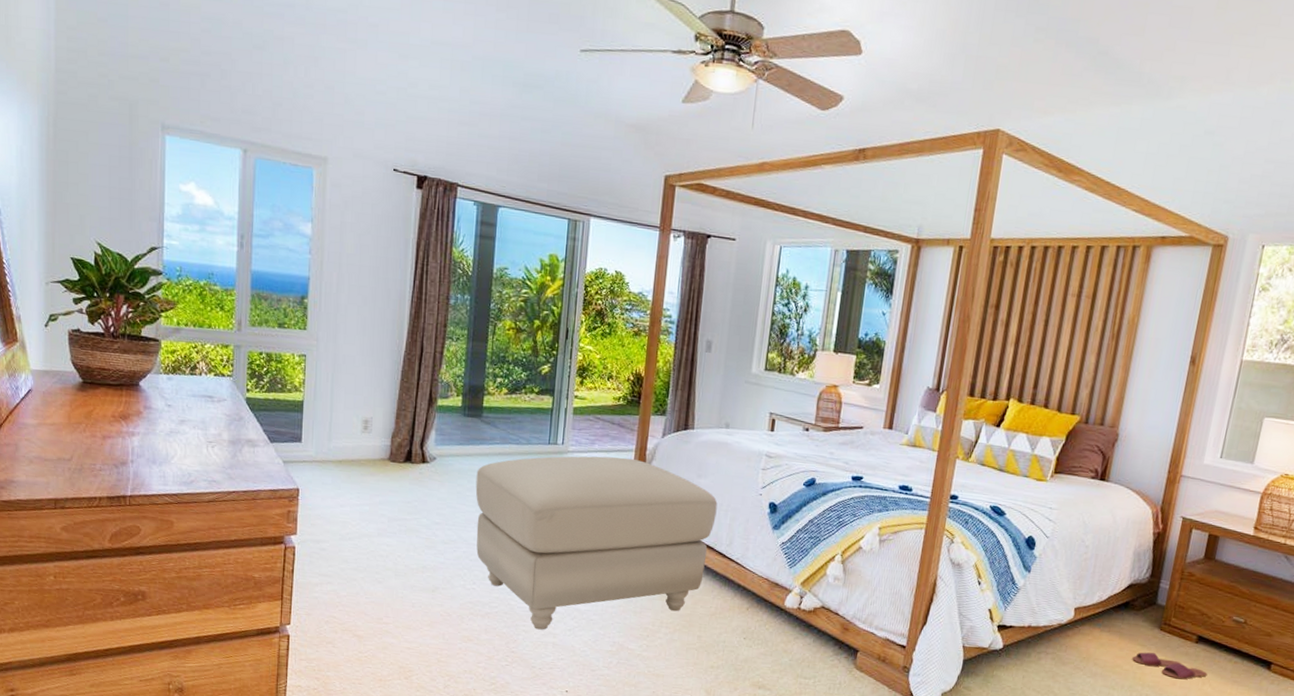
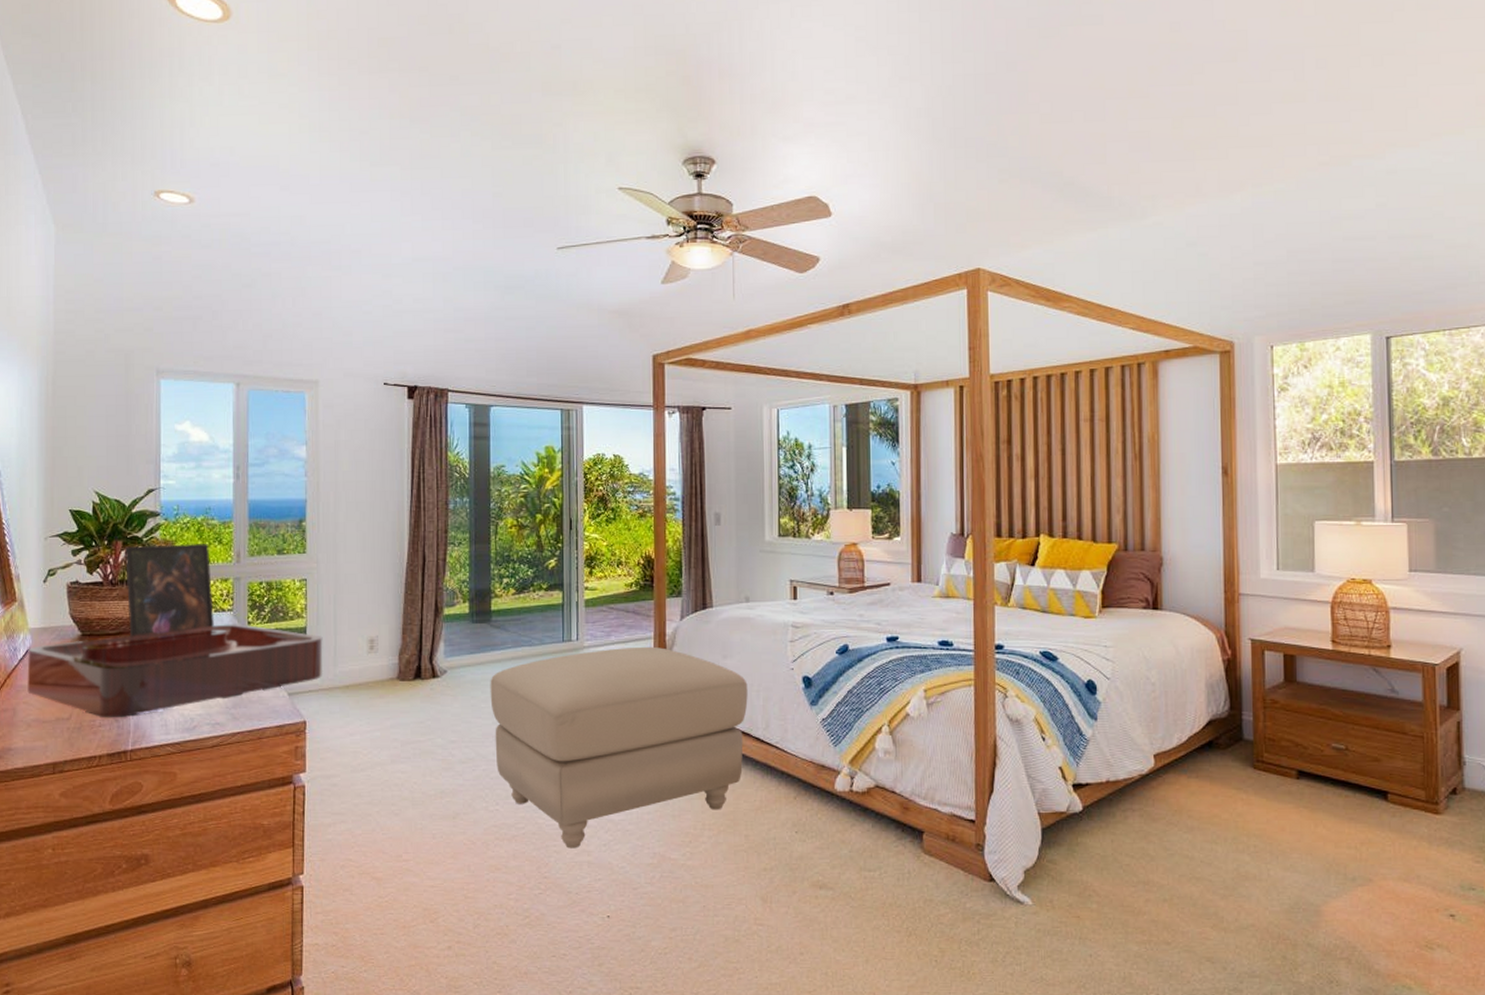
decorative tray: none [28,387,319,464] -> present [26,623,323,717]
photo frame: none [126,300,214,390] -> present [124,543,214,635]
slippers: present [1132,652,1208,680] -> none [1230,796,1318,823]

